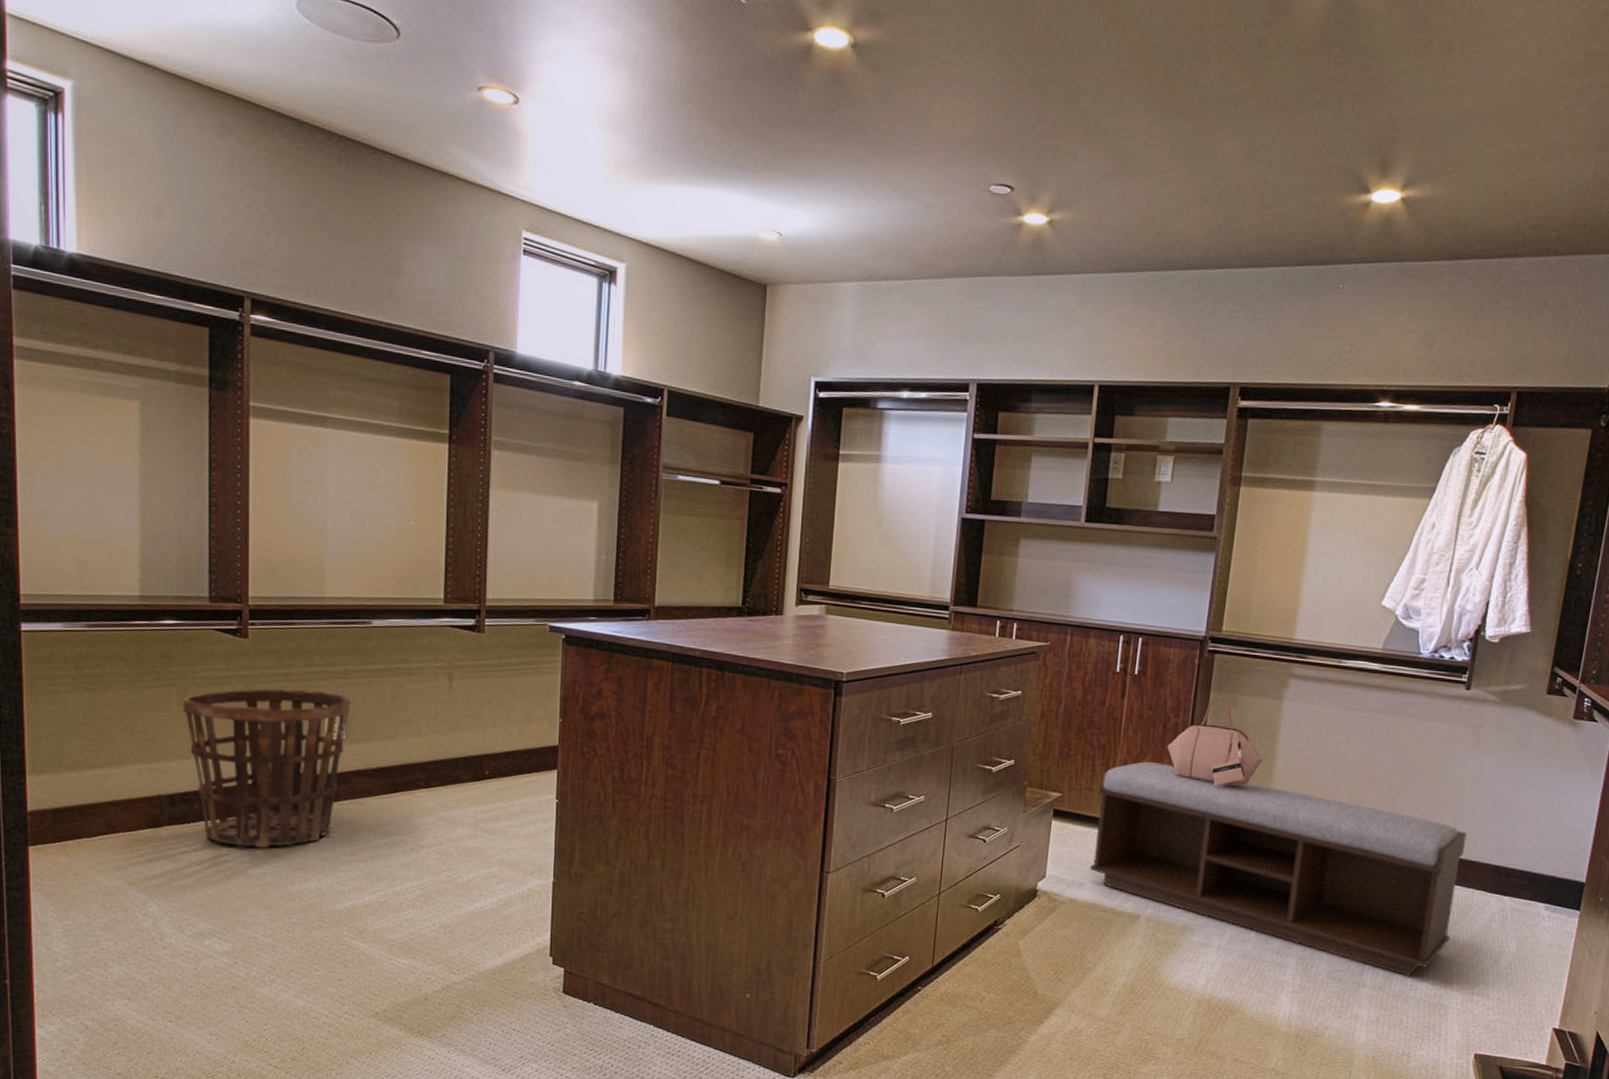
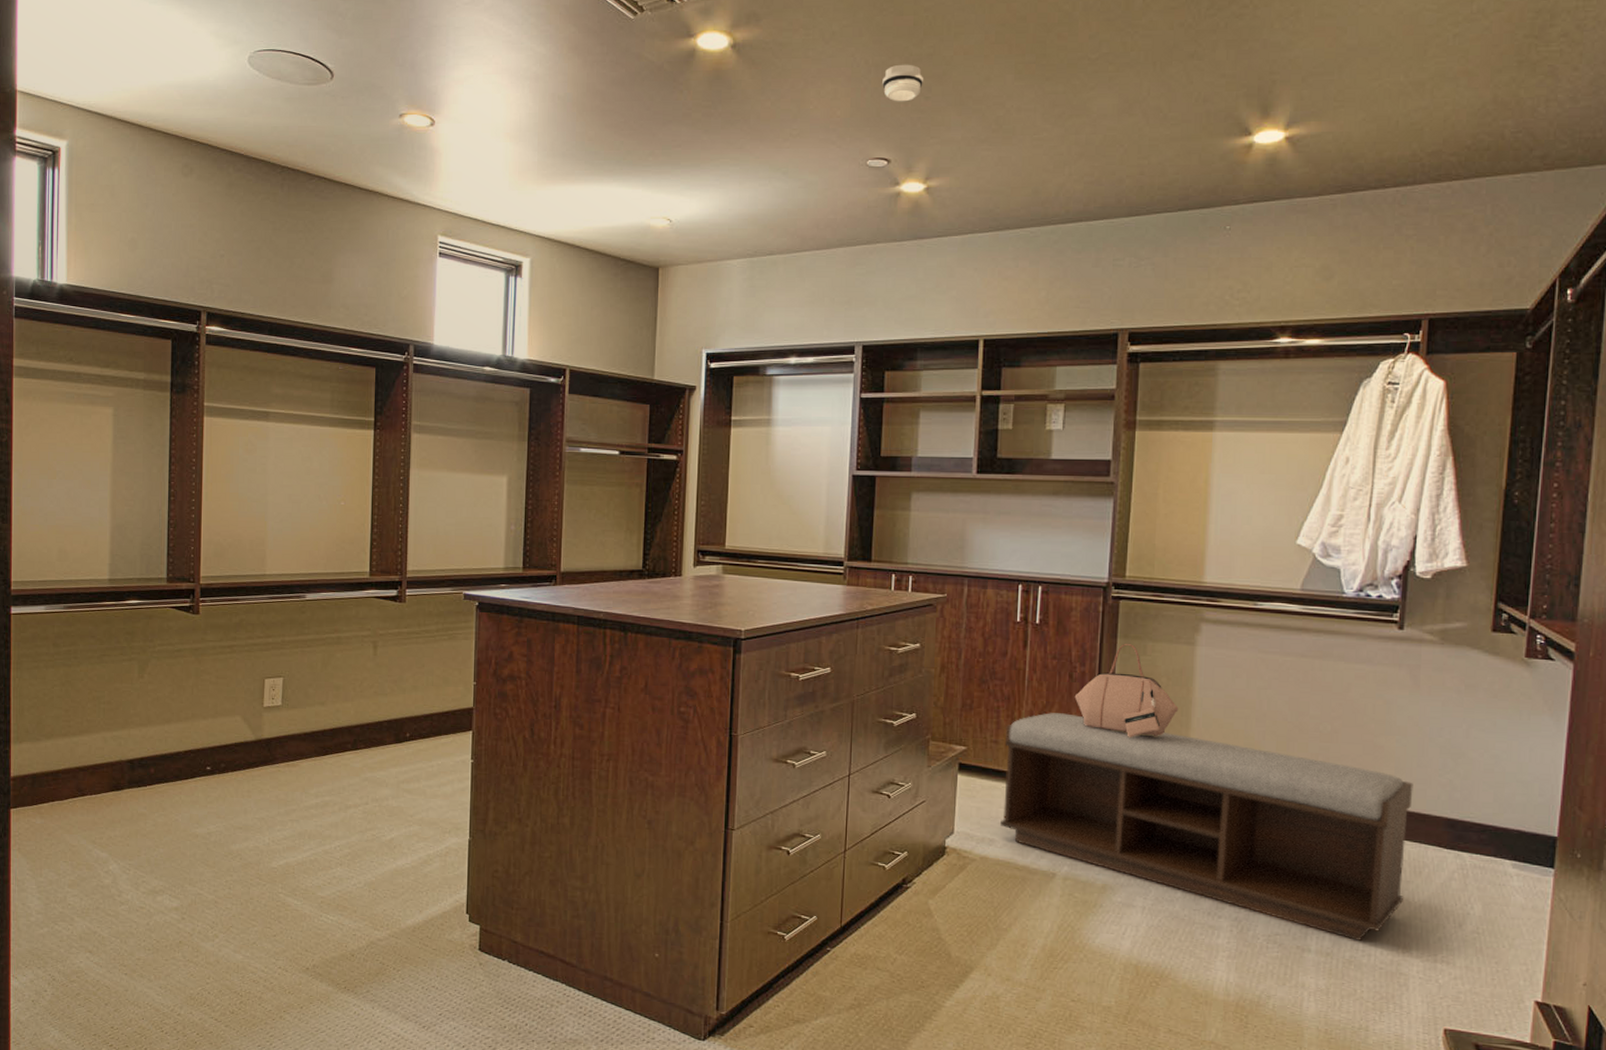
basket: present [182,689,351,848] -> none [142,660,287,809]
smoke detector: none [1009,84,1052,126] -> present [882,64,923,102]

